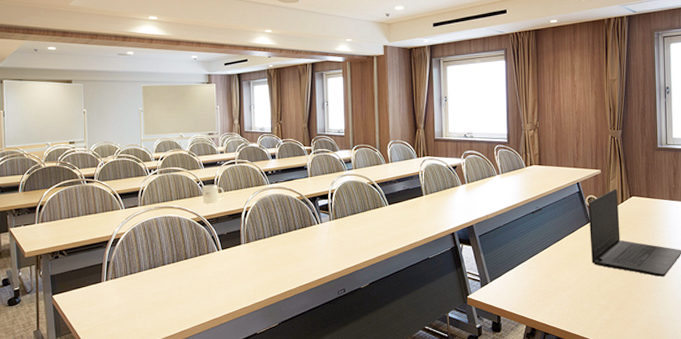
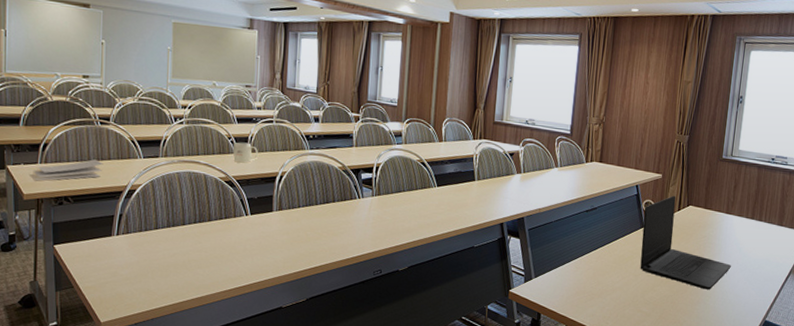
papers: none [28,215,91,240] -> present [29,159,104,182]

